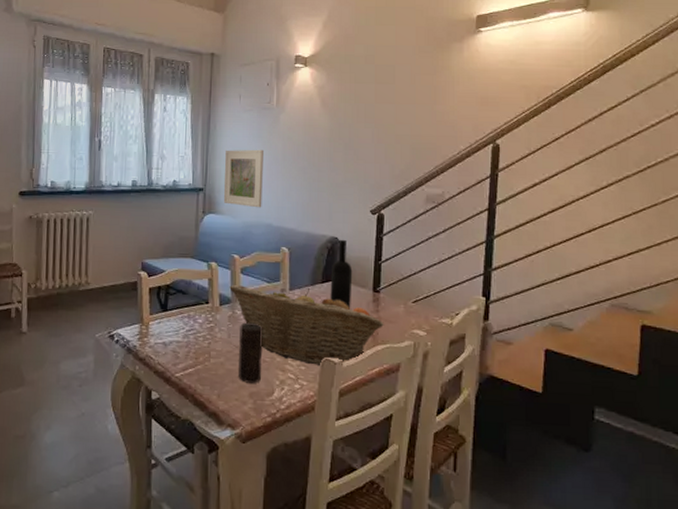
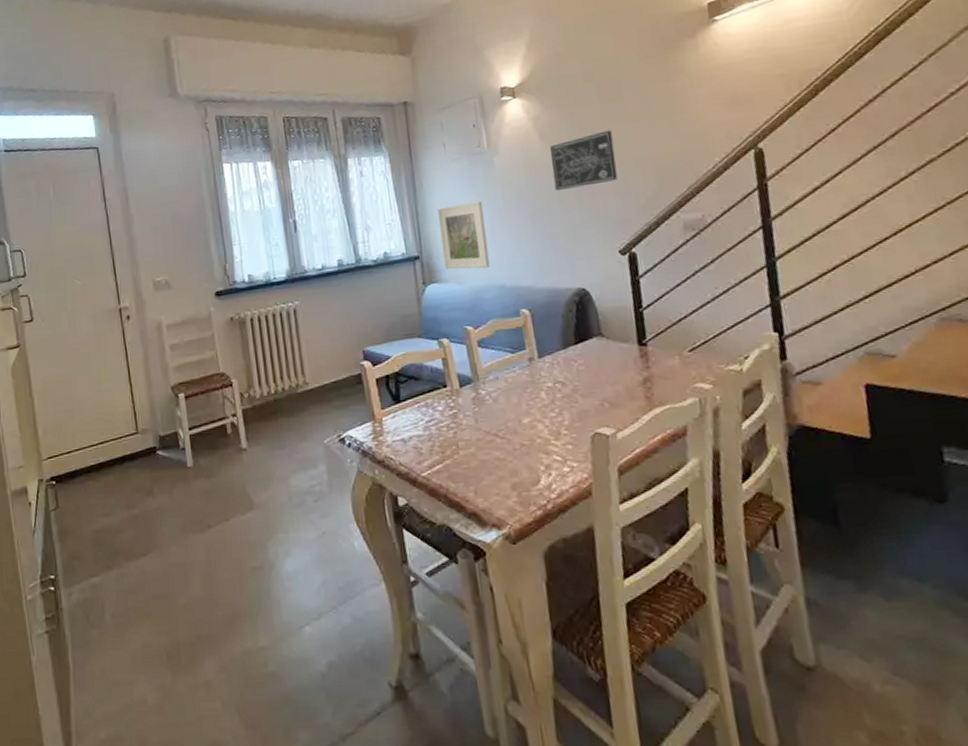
fruit basket: present [229,284,384,367] -> none [467,352,659,443]
candle: present [239,322,263,383] -> none [487,401,522,473]
wall art: none [327,108,381,152] -> present [550,130,618,190]
wine bottle: present [330,239,353,308] -> none [584,289,615,369]

